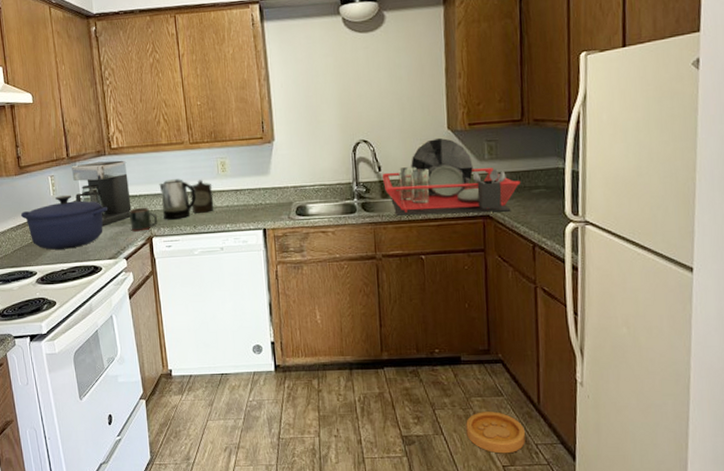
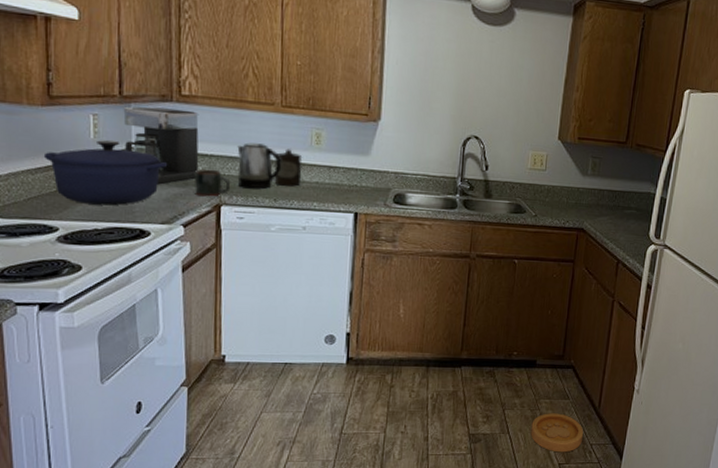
dish rack: present [383,138,521,217] -> none [488,147,616,227]

